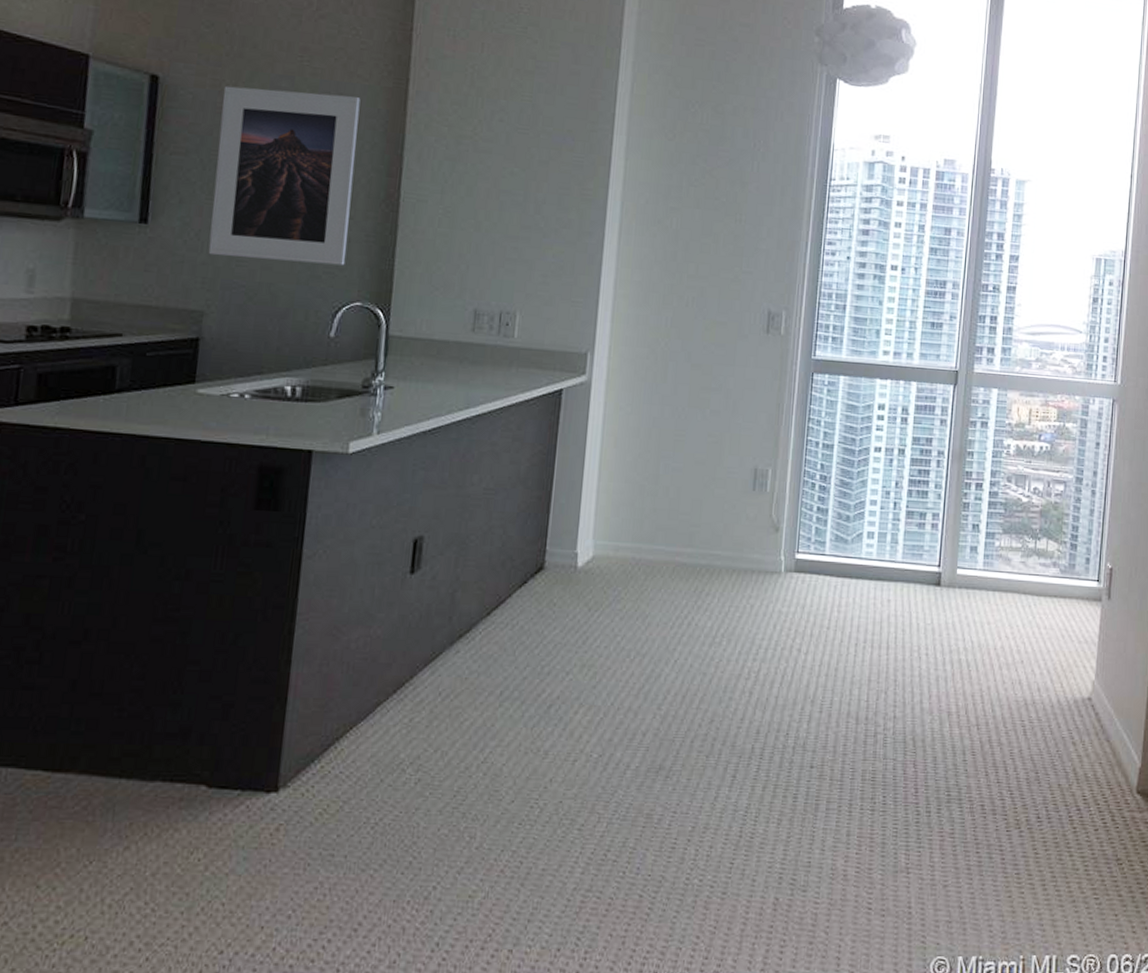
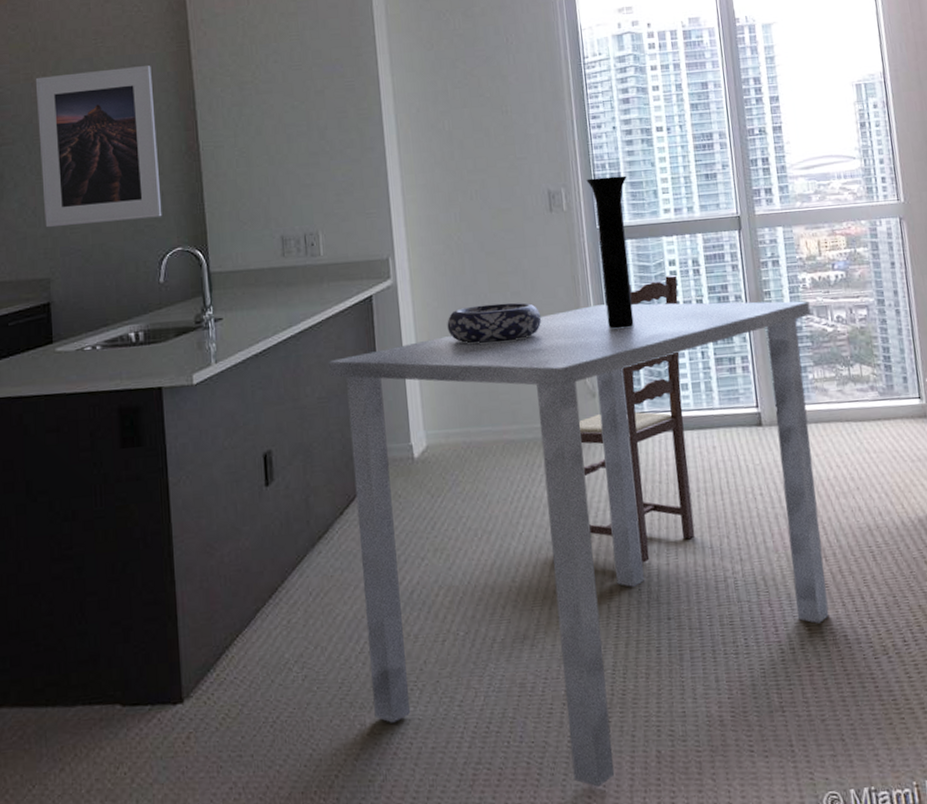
dining table: none [487,437,1010,928] -> present [327,301,829,787]
decorative bowl: none [637,417,738,460] -> present [447,302,542,344]
dining chair: none [747,418,883,707] -> present [579,274,695,563]
vase: none [805,306,852,466] -> present [586,175,634,329]

